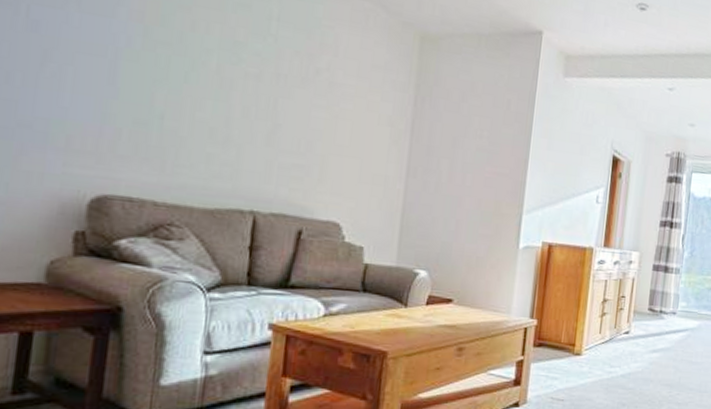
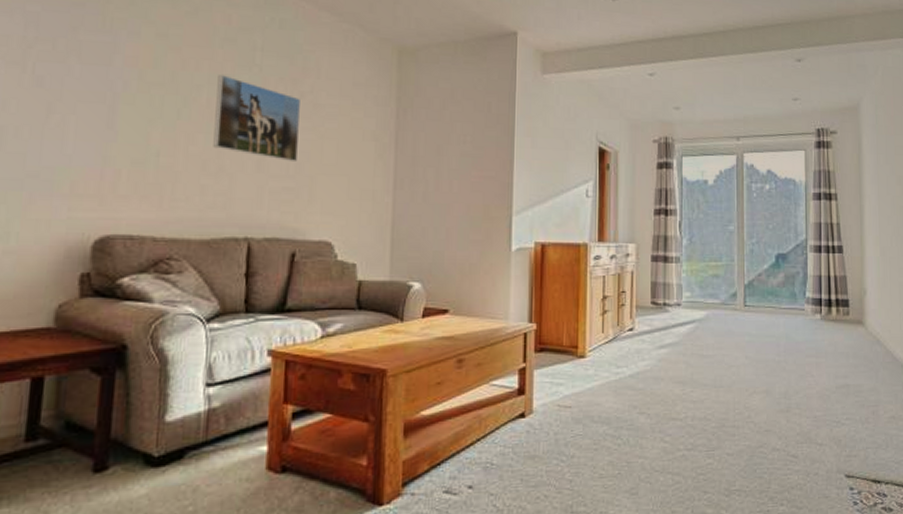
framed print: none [221,41,316,140] -> present [213,75,300,163]

